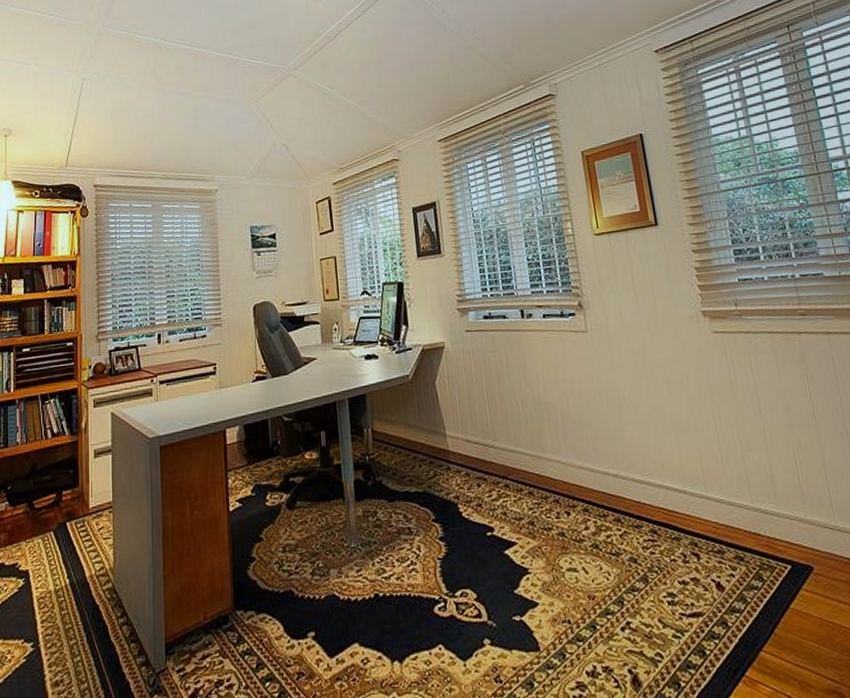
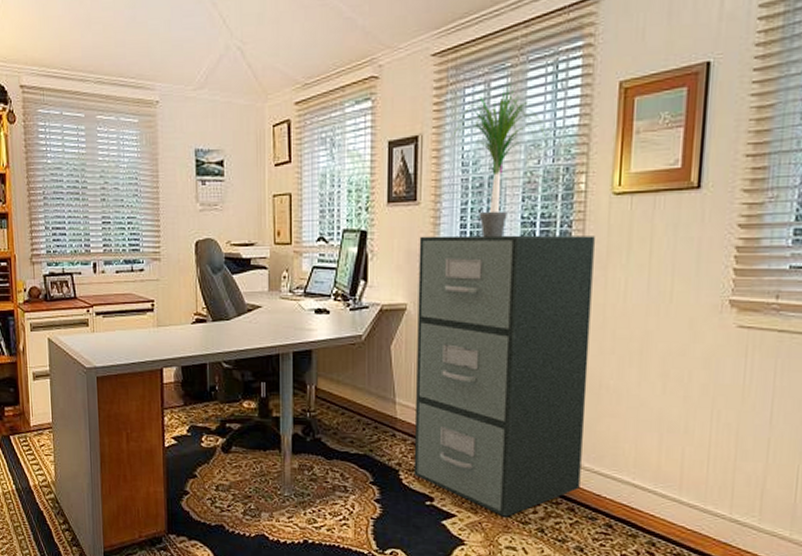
filing cabinet: none [447,269,621,538] -> present [413,235,595,517]
potted plant: none [460,157,539,278] -> present [449,82,552,237]

